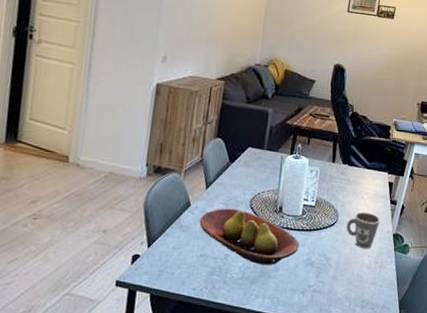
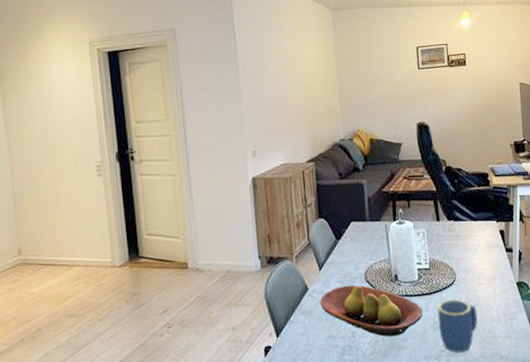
mug: none [310,239,351,291] -> present [437,299,478,353]
mug: present [346,211,381,249] -> none [465,264,500,304]

